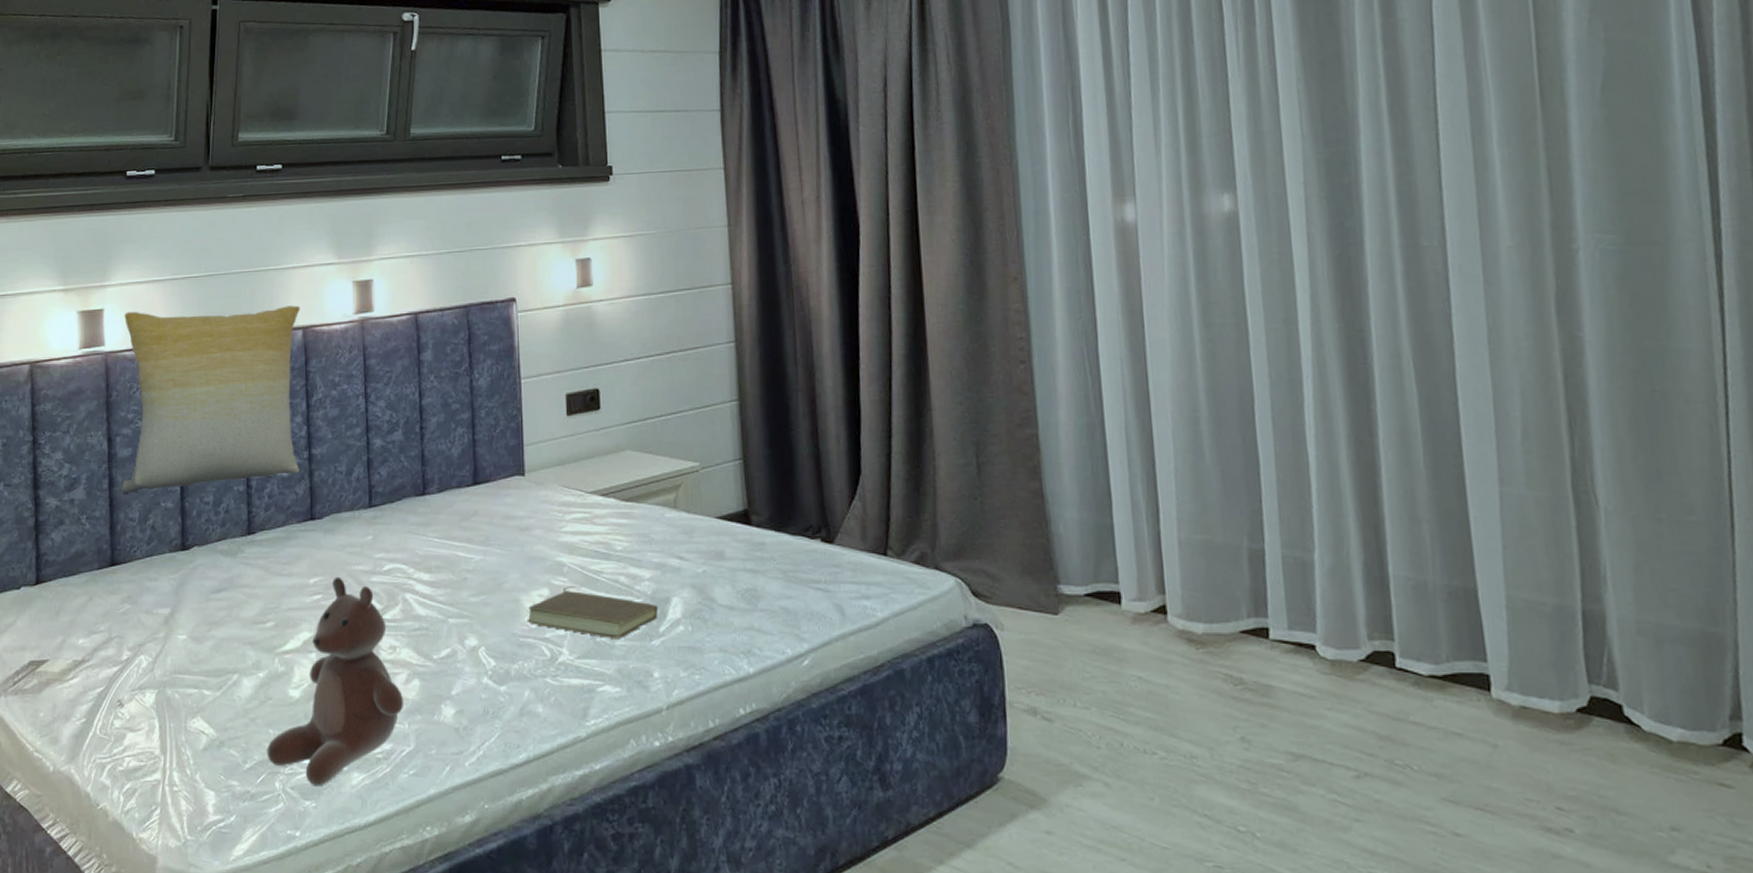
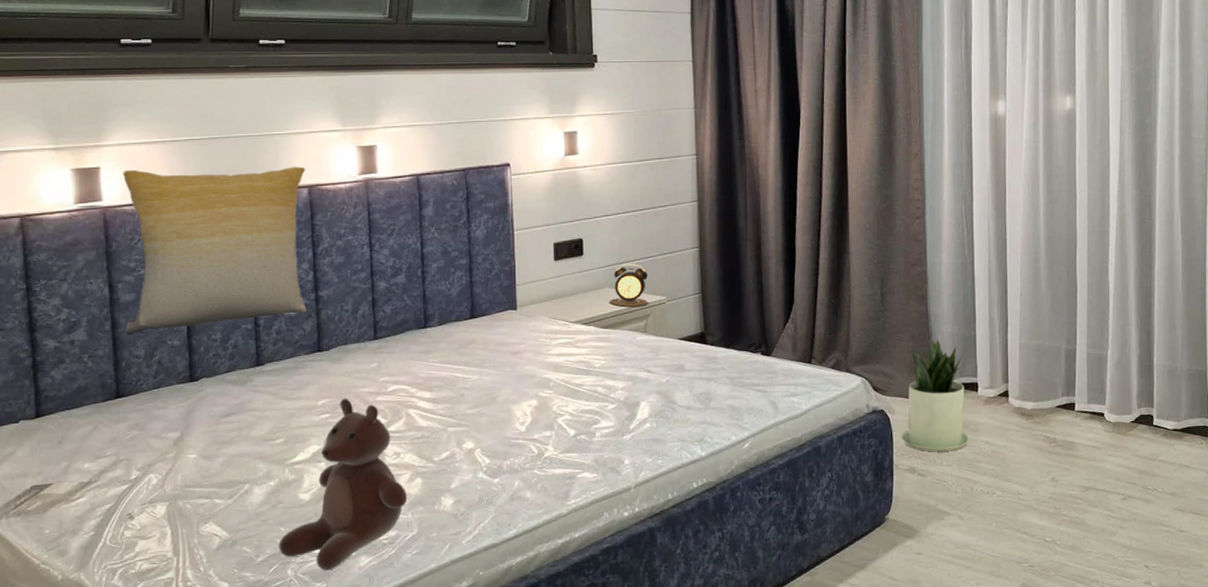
book: present [527,586,659,640] -> none [517,397,630,437]
alarm clock: none [632,421,678,474] -> present [610,264,648,307]
planter: none [1014,528,1114,688] -> present [900,339,970,452]

